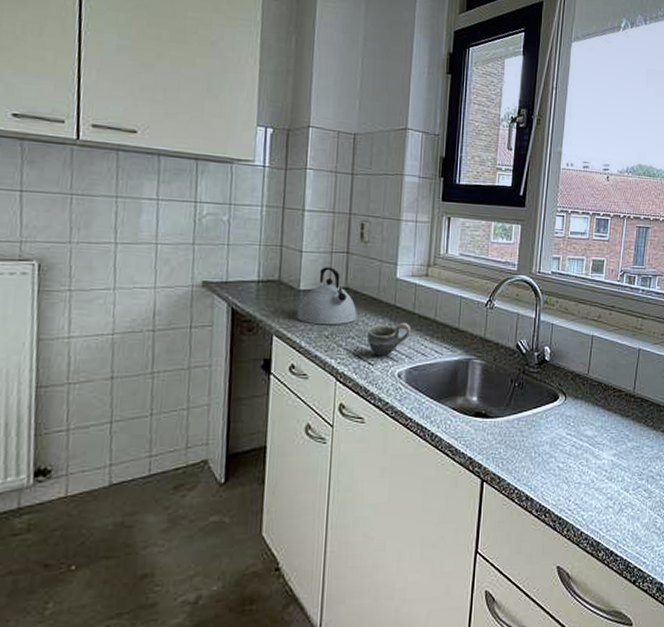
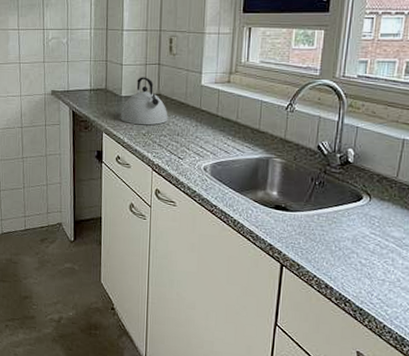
cup: present [366,322,412,356] -> none [176,123,215,152]

